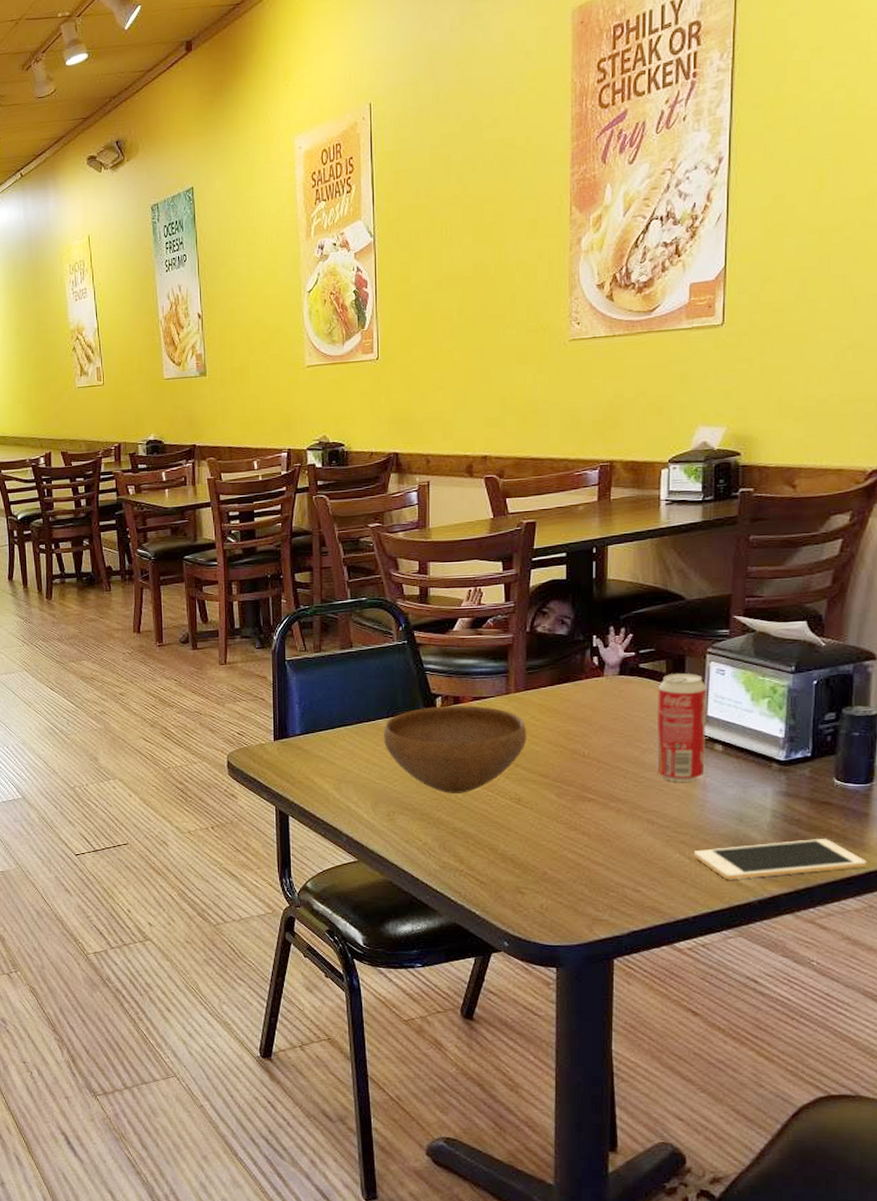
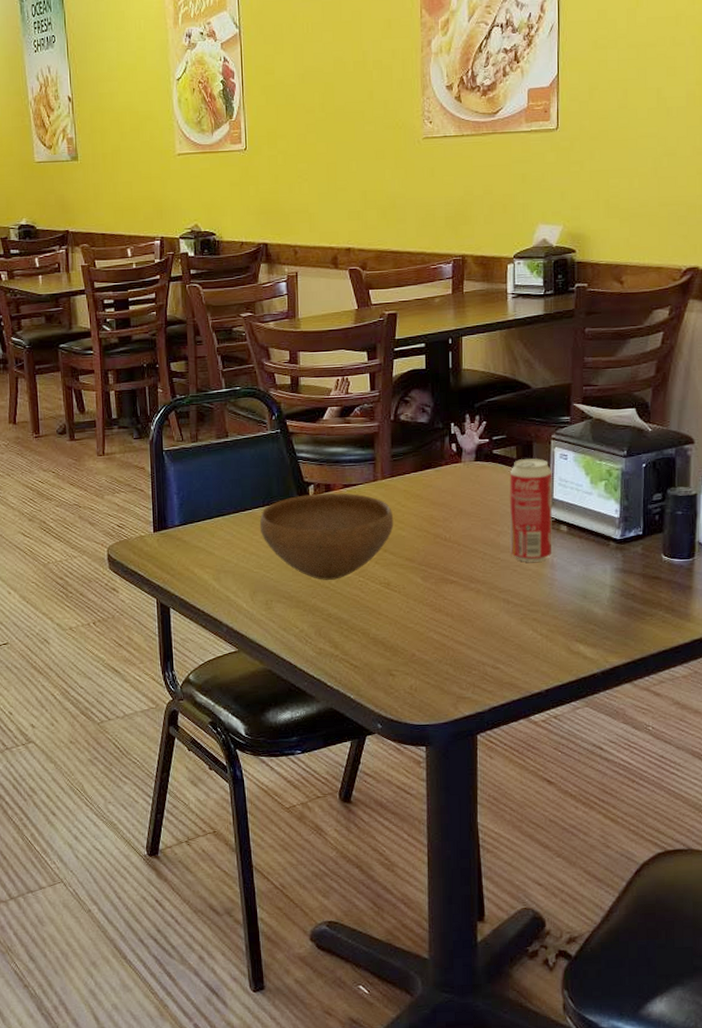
cell phone: present [693,839,867,880] -> none [544,611,692,654]

